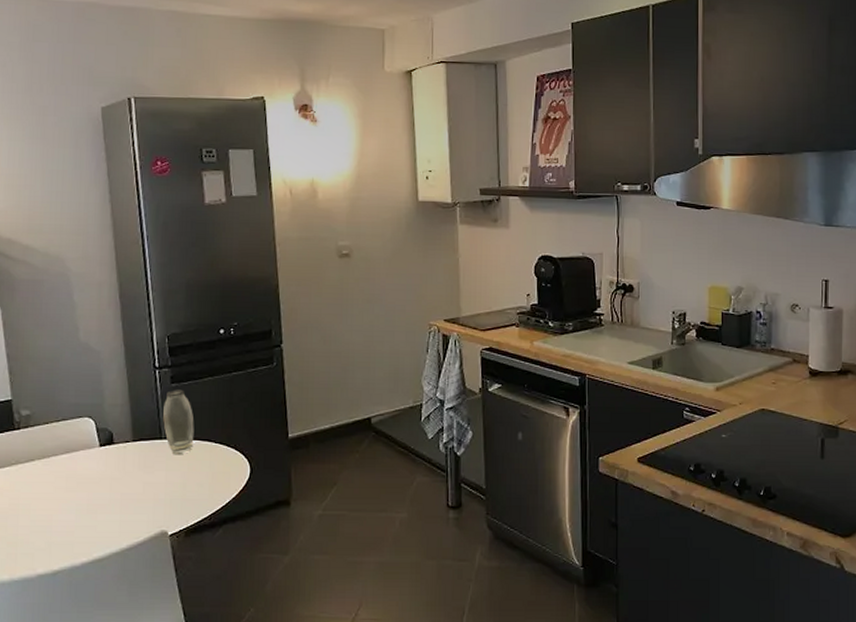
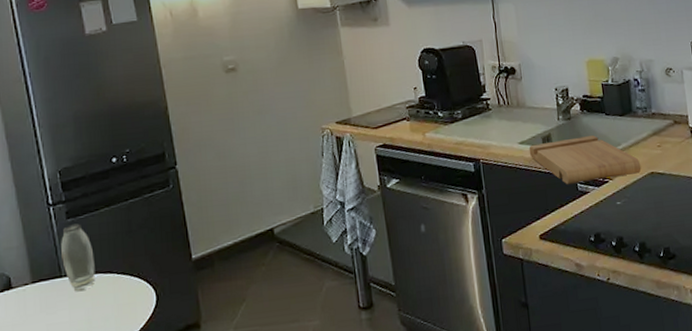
cutting board: none [637,364,752,411] -> present [529,135,641,185]

